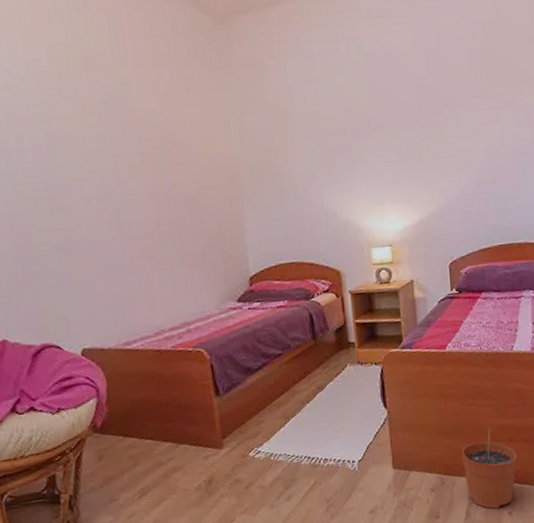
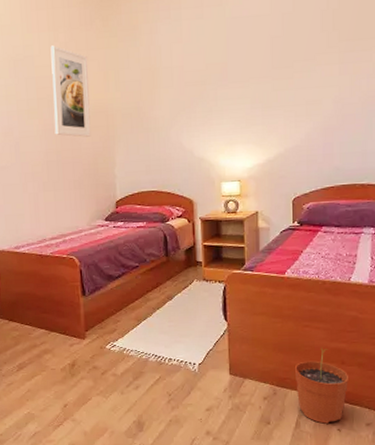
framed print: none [153,84,213,200] -> present [50,45,91,137]

